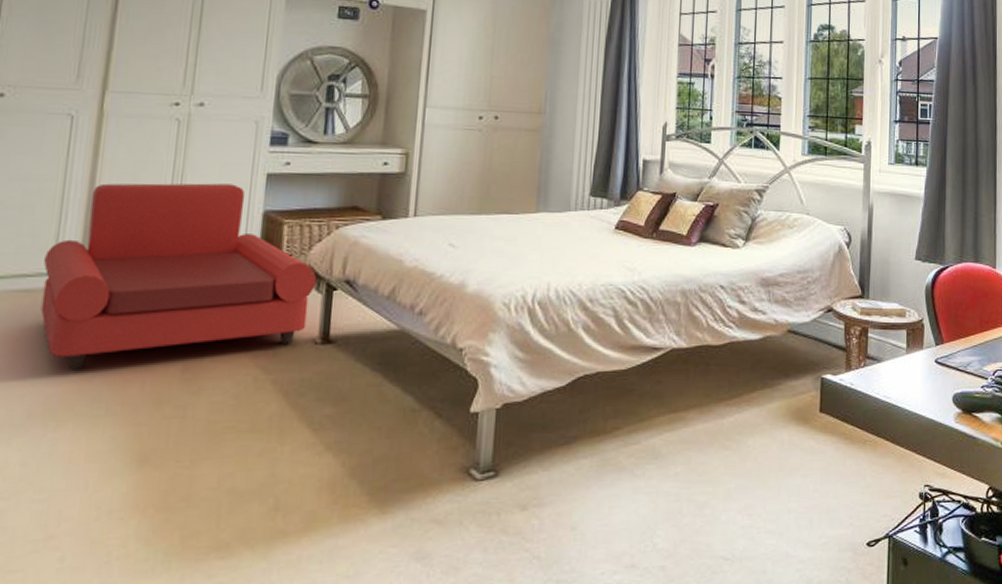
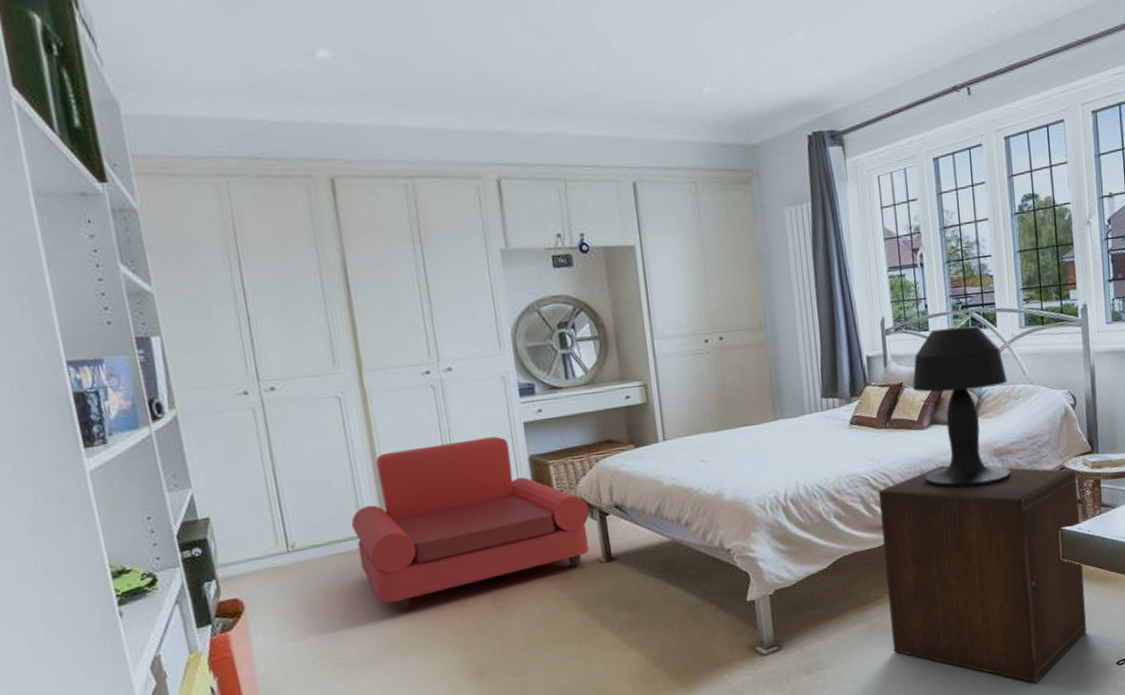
nightstand: none [624,288,844,555] -> present [879,465,1087,683]
table lamp: none [684,142,784,317] -> present [913,326,1011,489]

